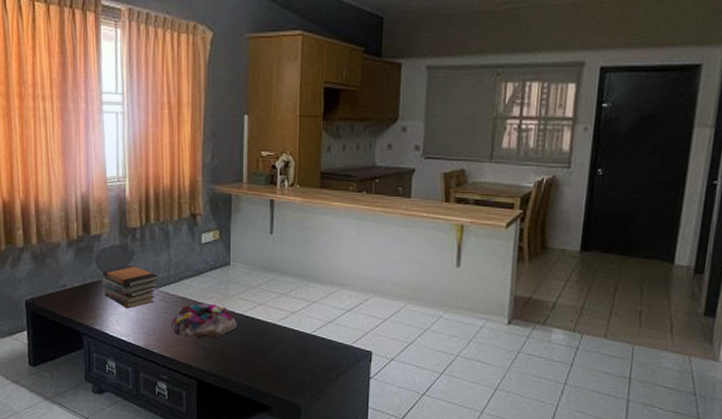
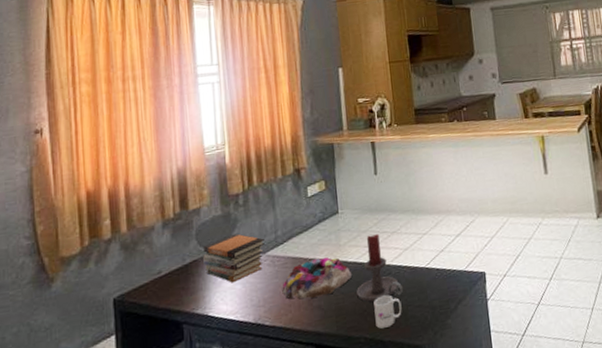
candle holder: none [241,292,286,354] -> present [357,234,404,302]
mug: none [256,351,282,380] -> present [374,295,402,329]

